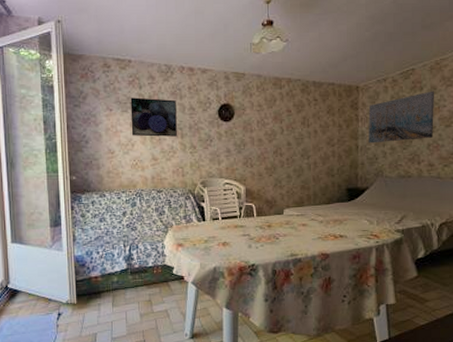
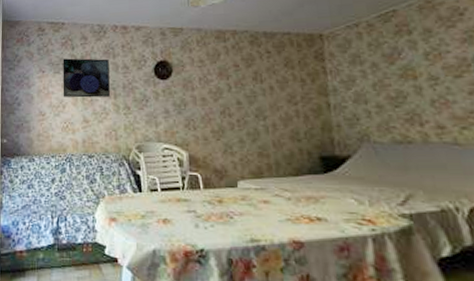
wall art: present [368,91,435,144] -> none [338,34,438,101]

